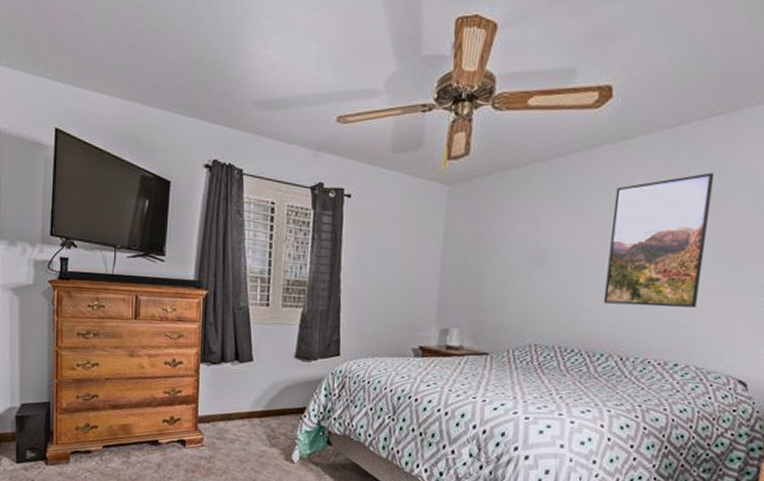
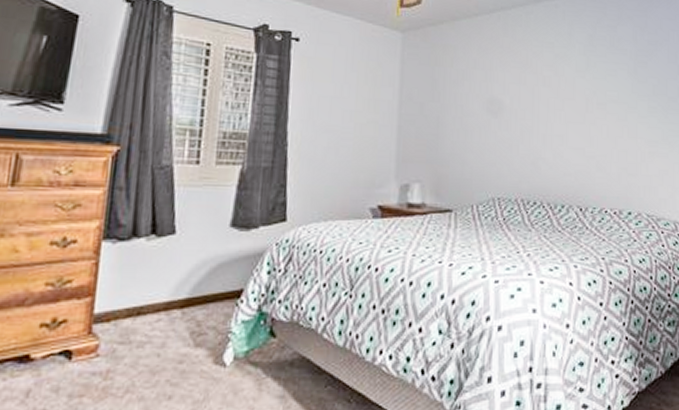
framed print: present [603,172,715,308] -> none [558,30,639,155]

